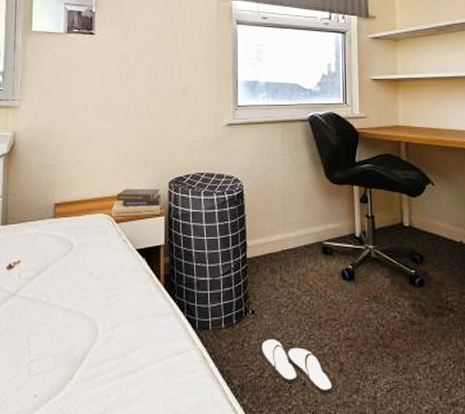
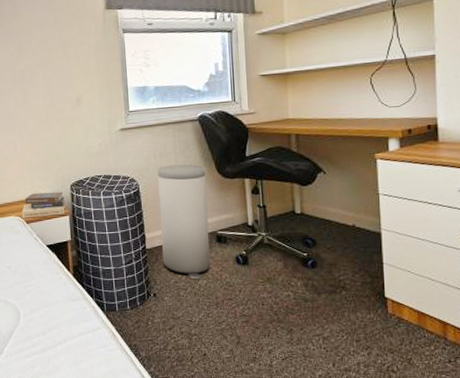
slippers: present [260,338,334,394] -> none [163,317,232,363]
pedal bin: none [263,166,315,295] -> present [157,164,211,280]

